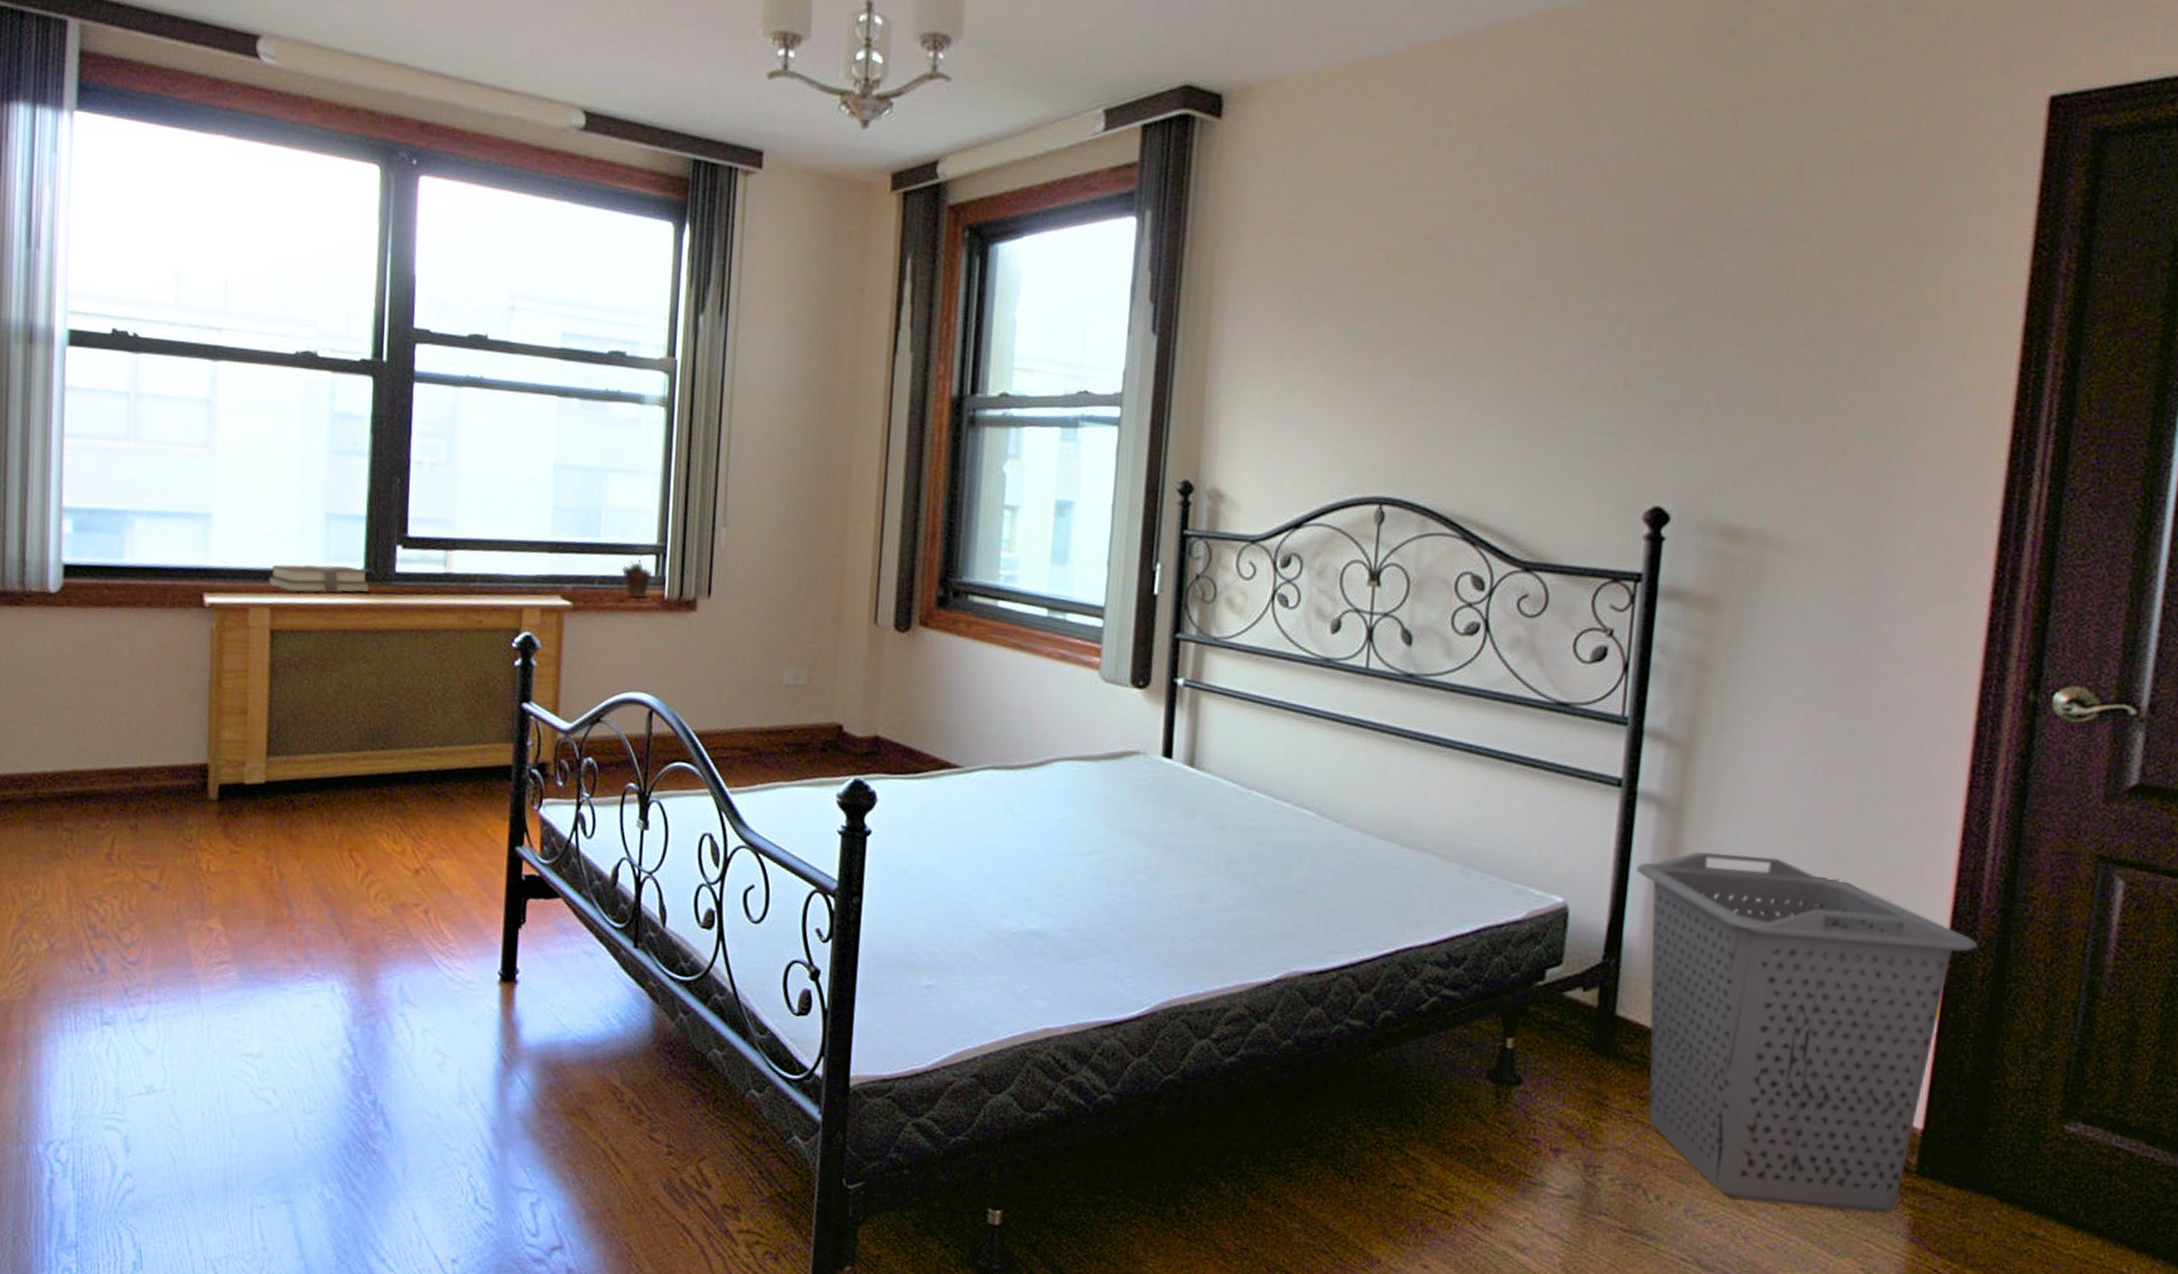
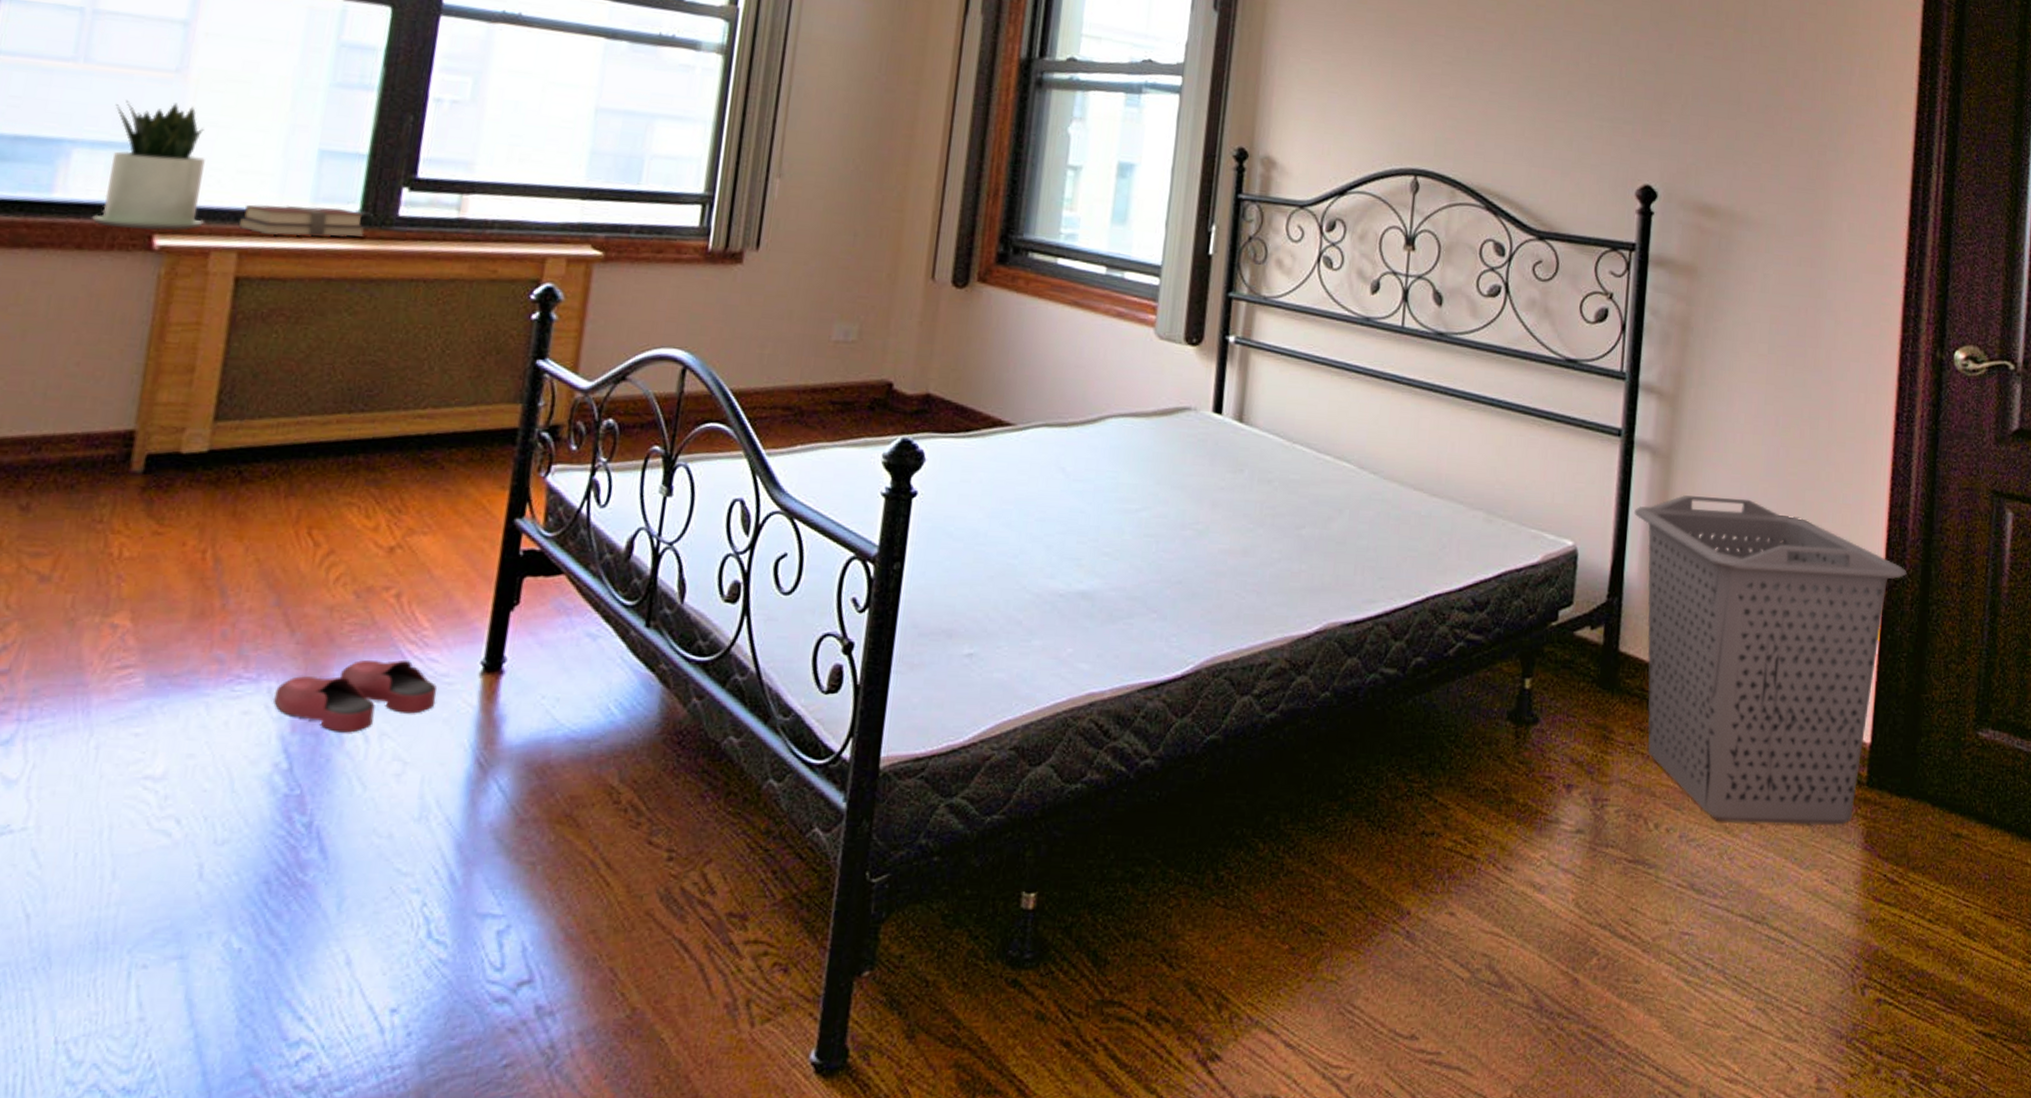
planter: none [156,473,242,590] -> present [92,99,205,232]
slippers: none [336,966,465,1027] -> present [274,660,437,733]
succulent plant: present [621,553,653,598] -> none [661,202,697,249]

